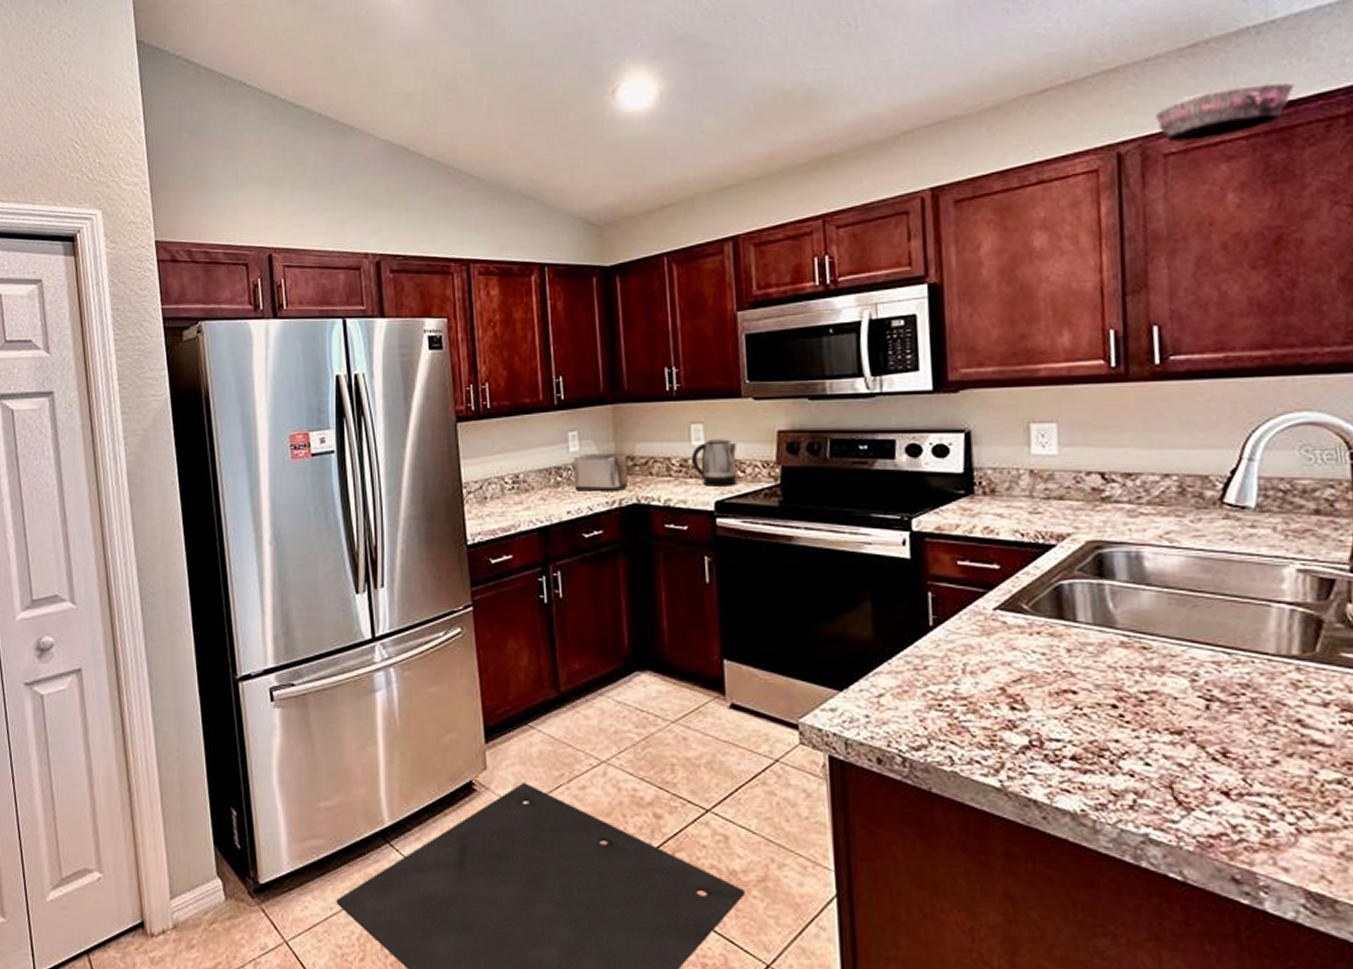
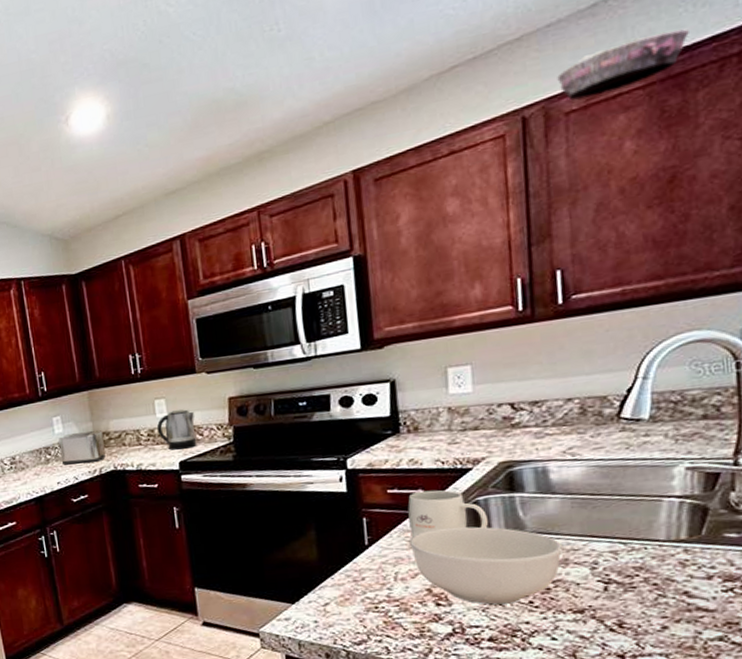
mug: none [980,566,1073,622] -> present [407,490,488,537]
bowl: none [981,614,1158,715] -> present [409,526,562,605]

